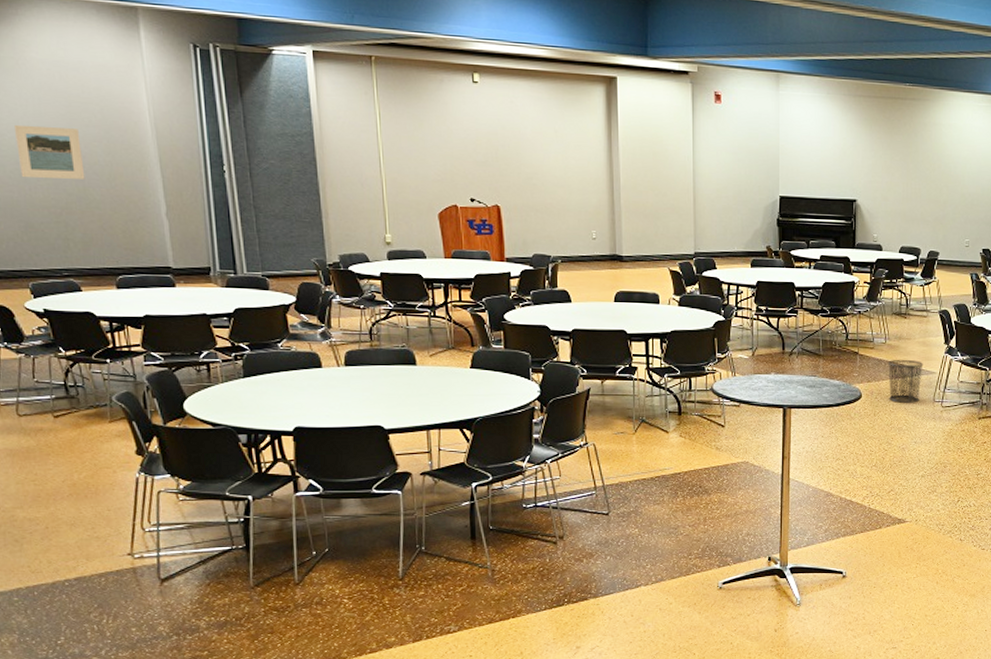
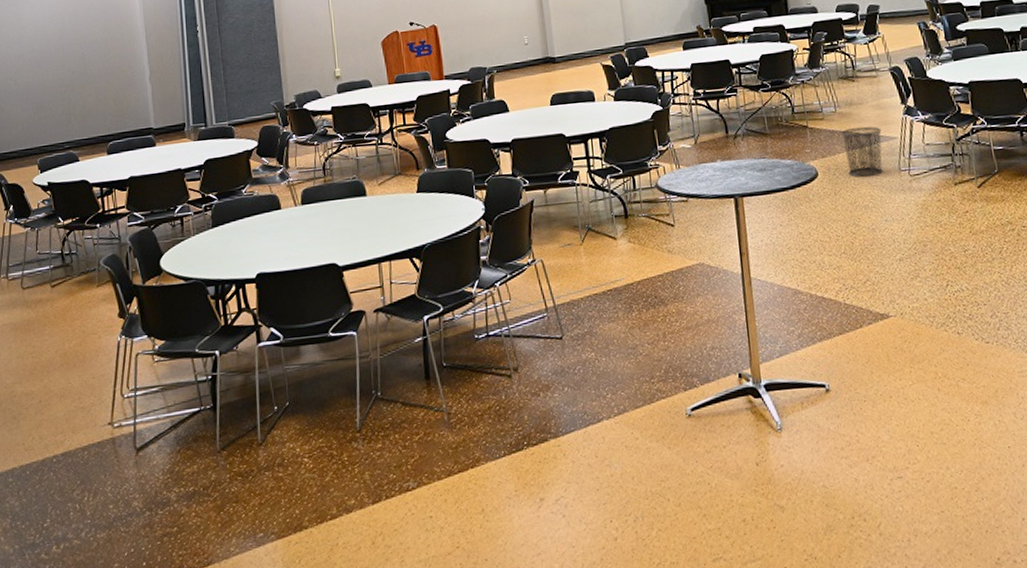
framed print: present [15,124,85,179] -> none [33,13,86,64]

